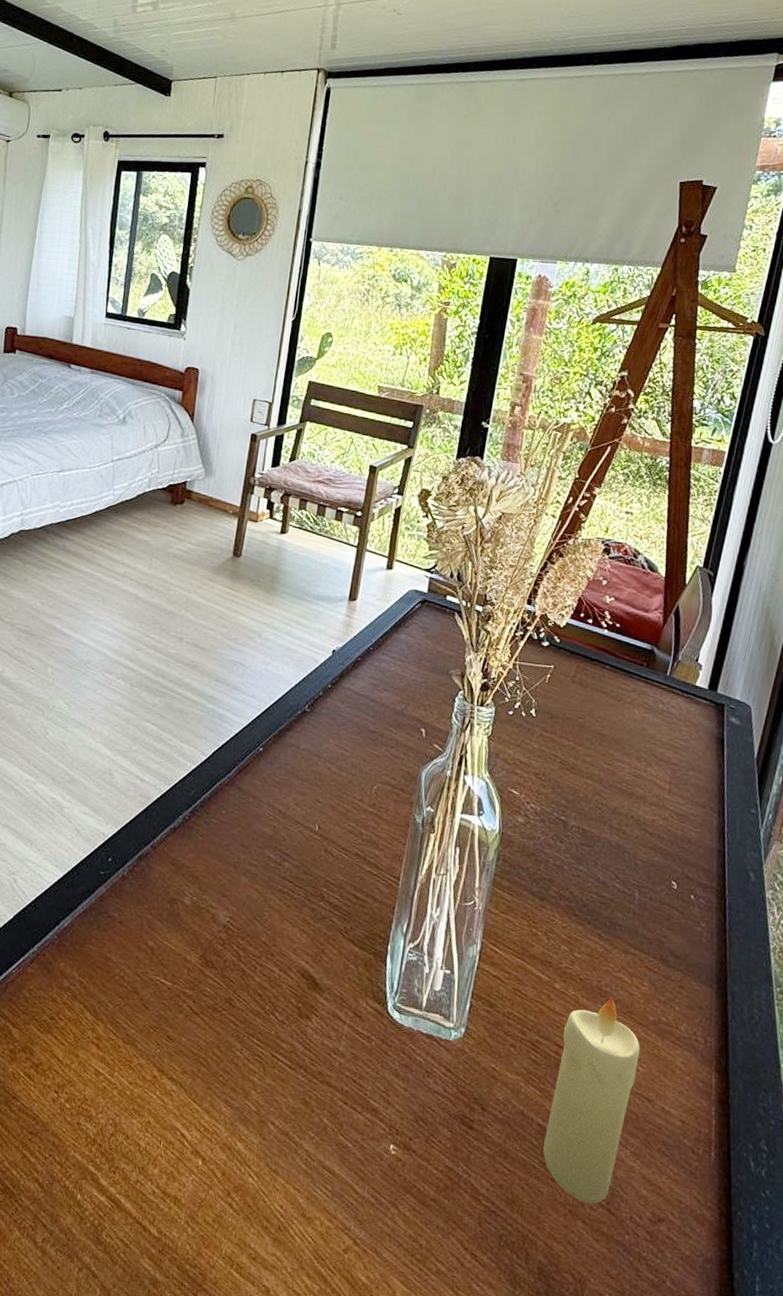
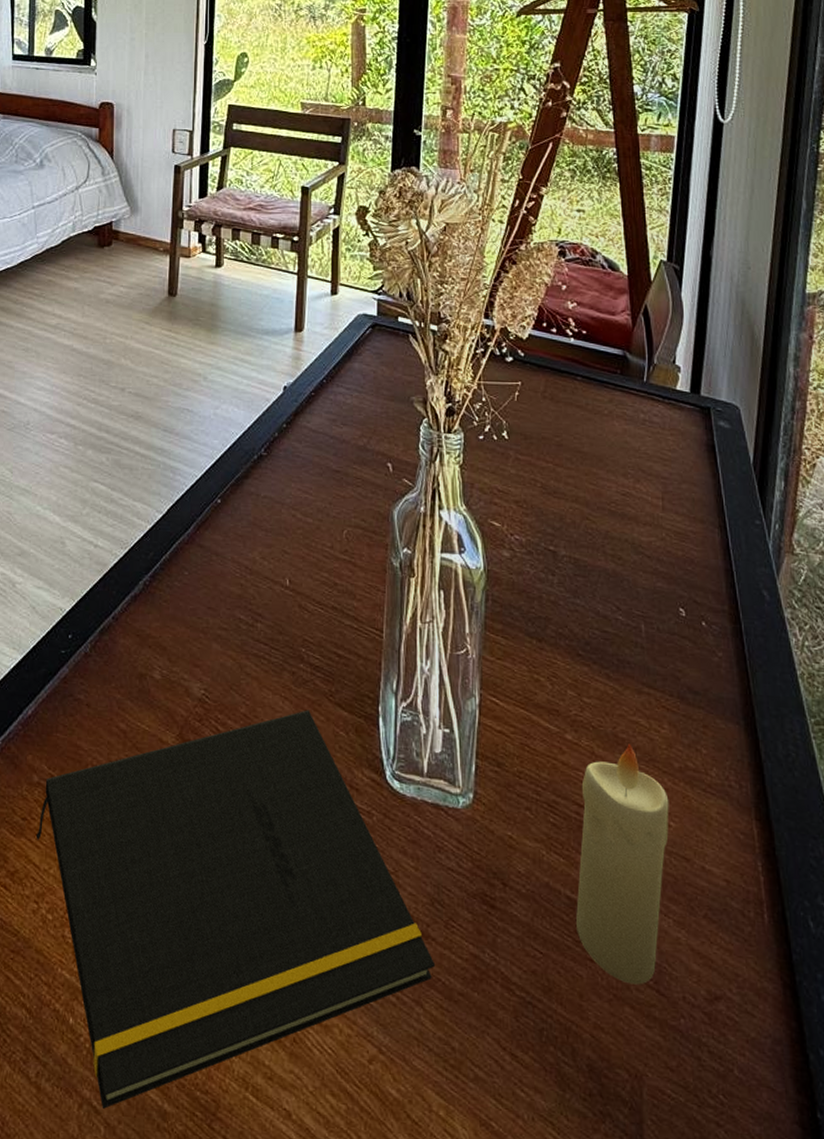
notepad: none [61,943,414,1274] -> present [35,709,436,1109]

